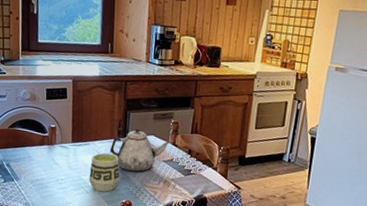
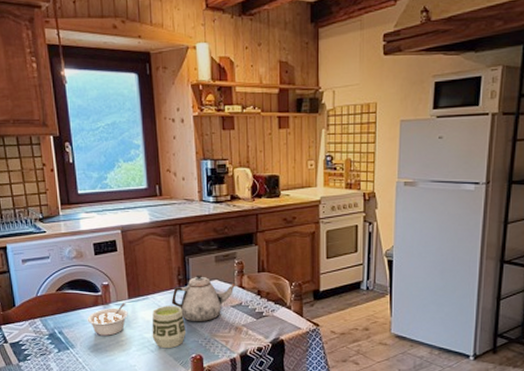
legume: none [33,145,70,174] -> present [87,303,128,336]

